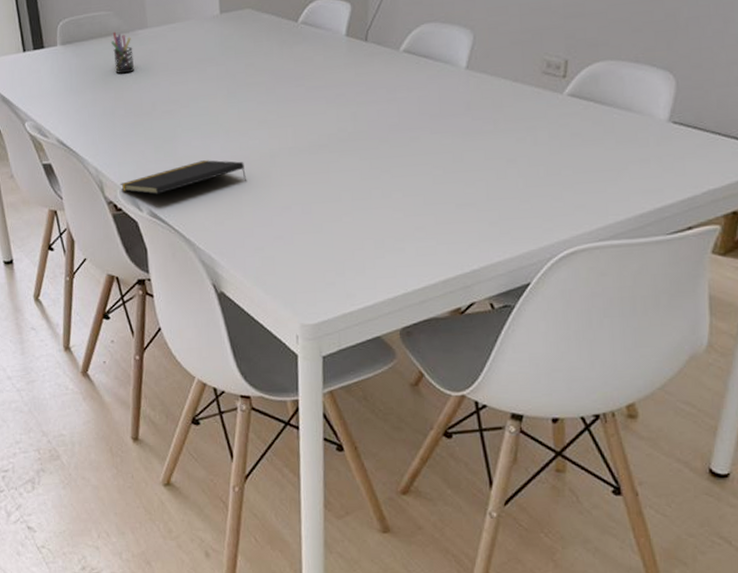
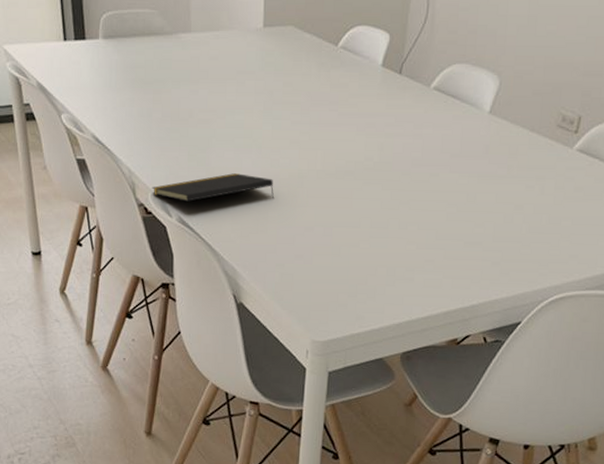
pen holder: present [110,31,135,74] -> none [153,31,175,77]

